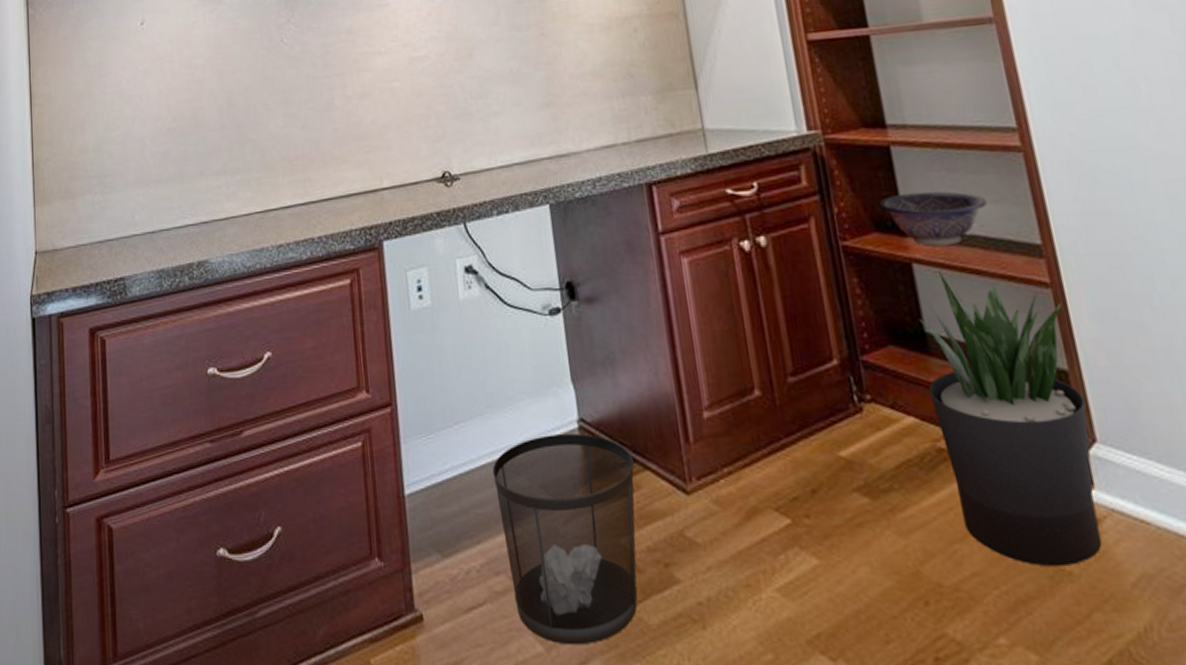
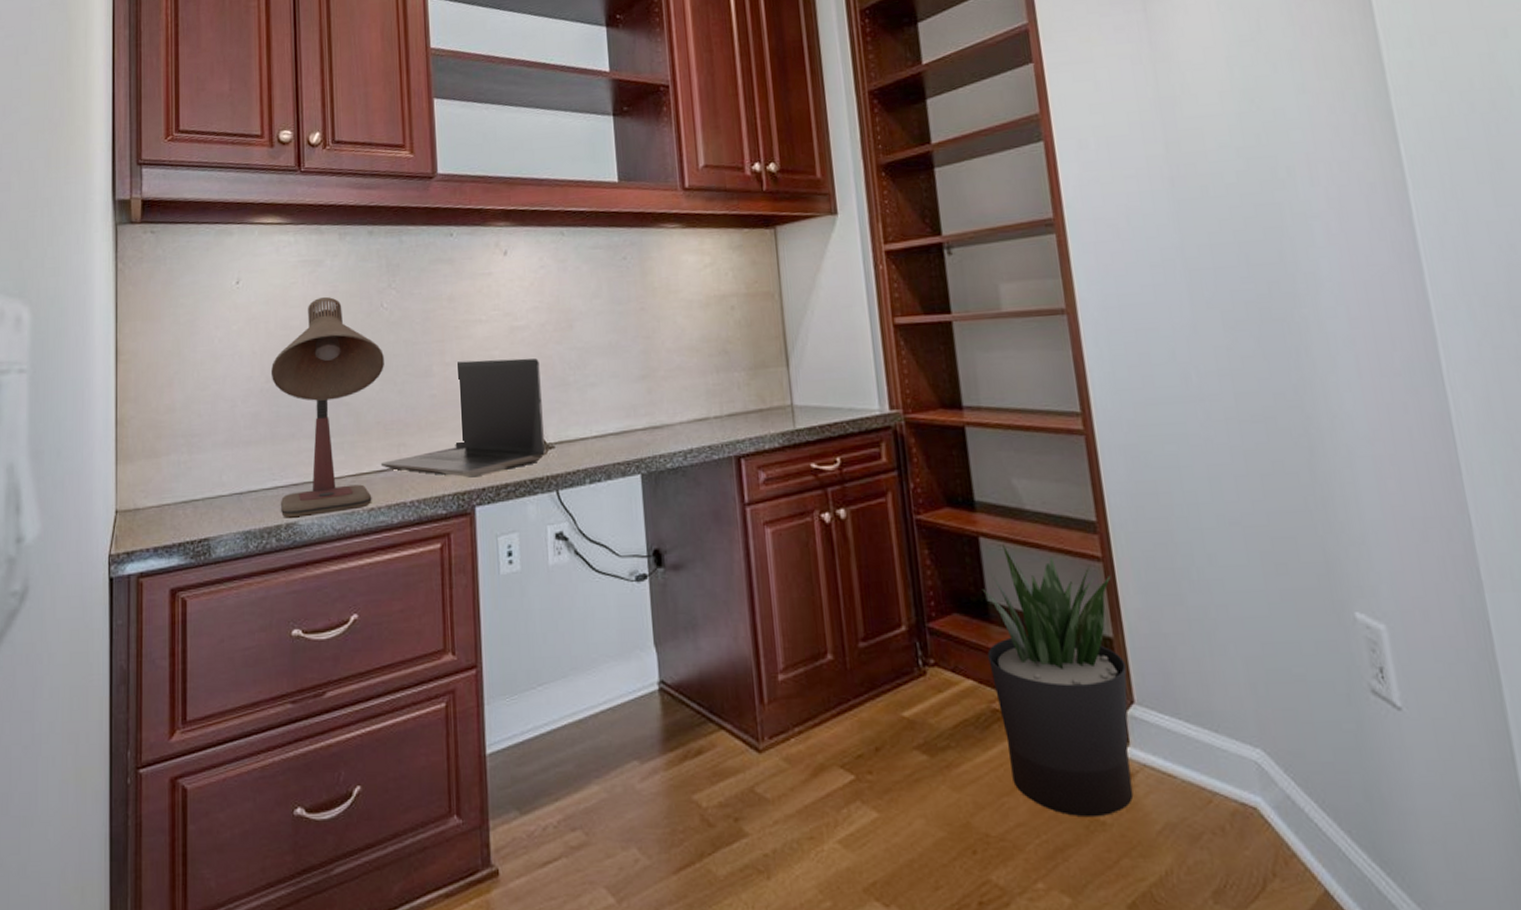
desk lamp: none [177,34,287,256] -> present [270,296,384,518]
laptop computer: none [287,89,450,212] -> present [380,358,545,478]
waste bin: present [492,433,638,645] -> none [573,694,710,897]
decorative bowl: present [876,191,988,246] -> none [950,470,1051,521]

